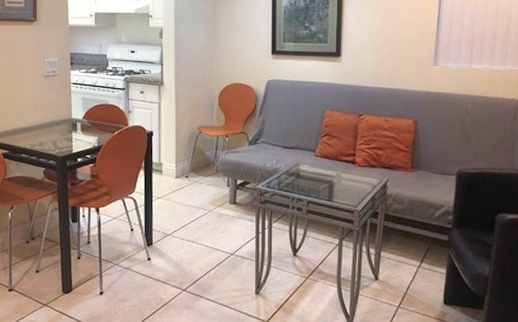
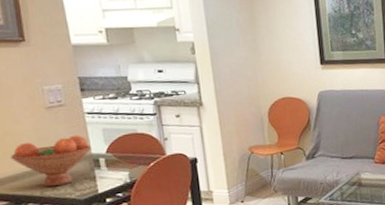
fruit bowl: none [14,101,72,143] -> present [10,135,91,187]

